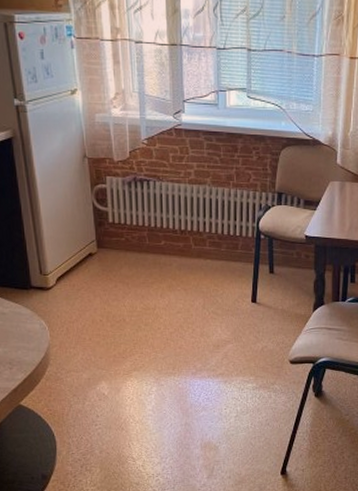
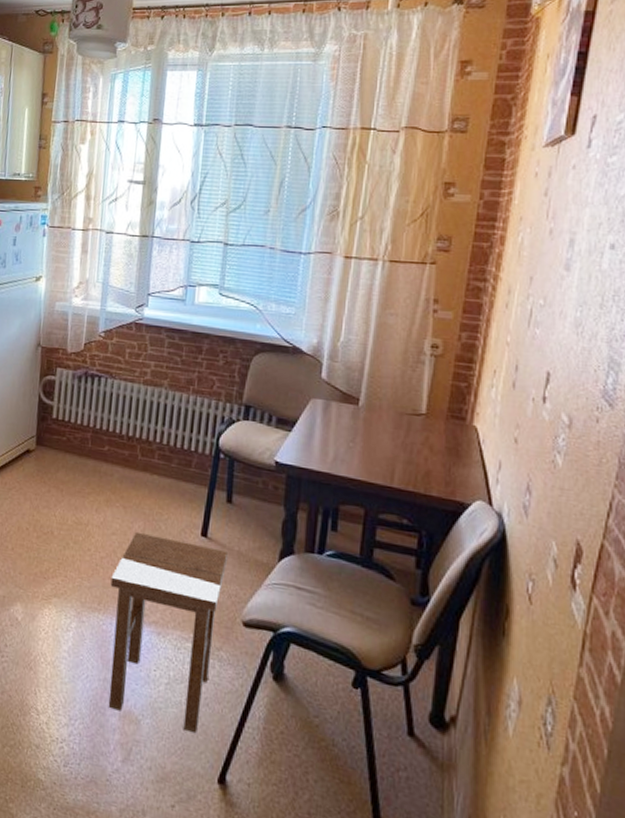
stool: none [181,307,275,446] -> present [108,531,229,734]

